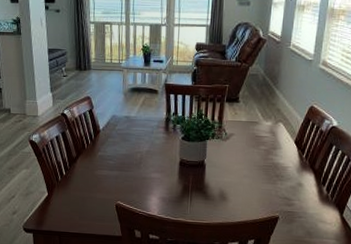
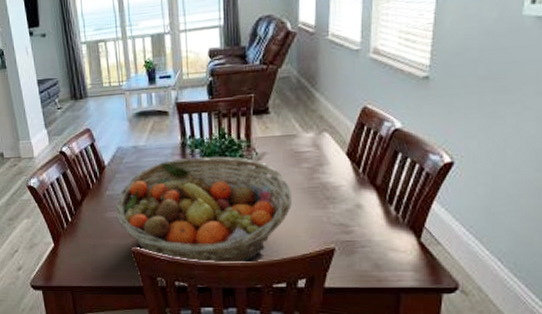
fruit basket: none [105,131,250,224] -> present [115,156,292,264]

